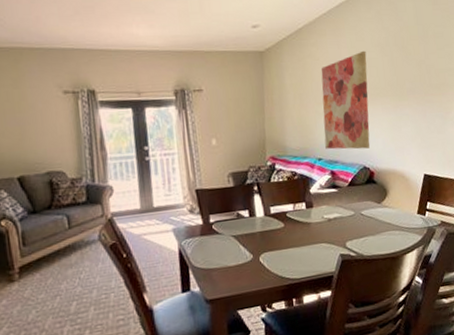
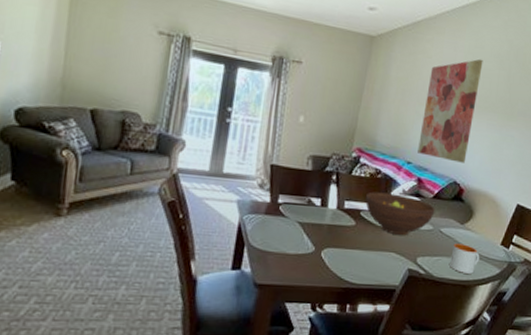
fruit bowl: none [287,190,353,227] -> present [365,192,435,236]
mug: none [375,220,402,247] -> present [450,243,480,274]

